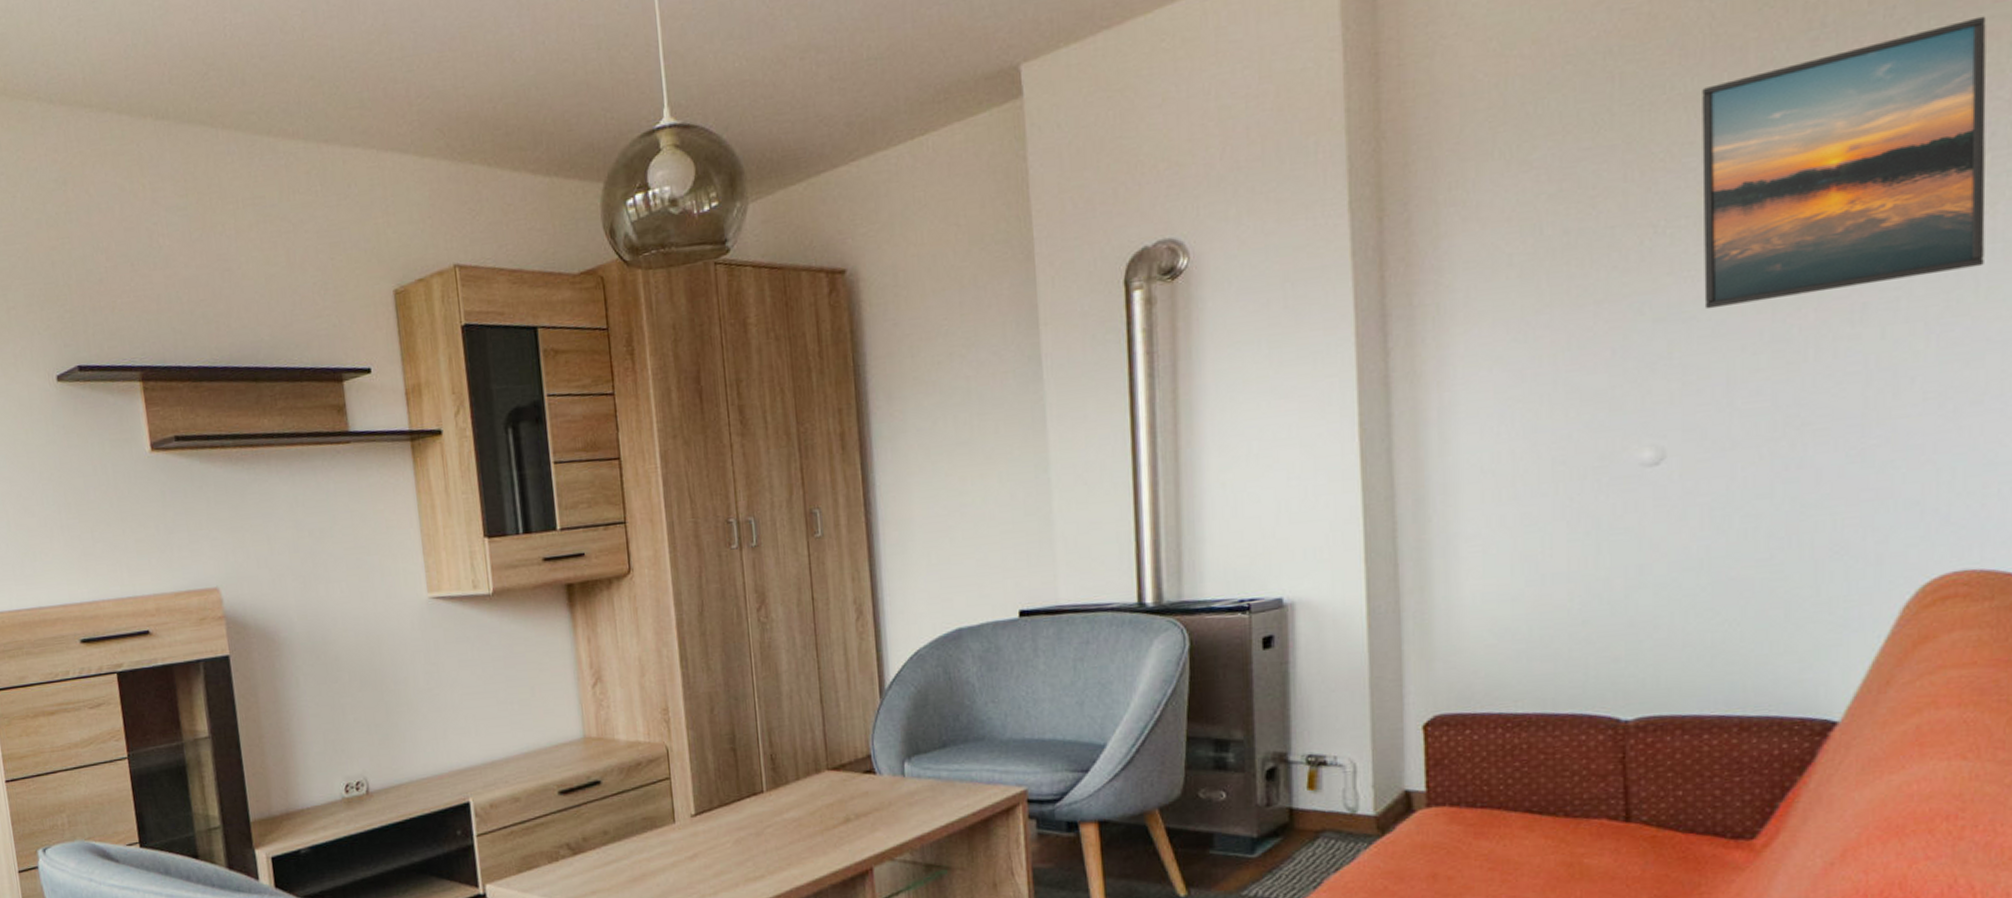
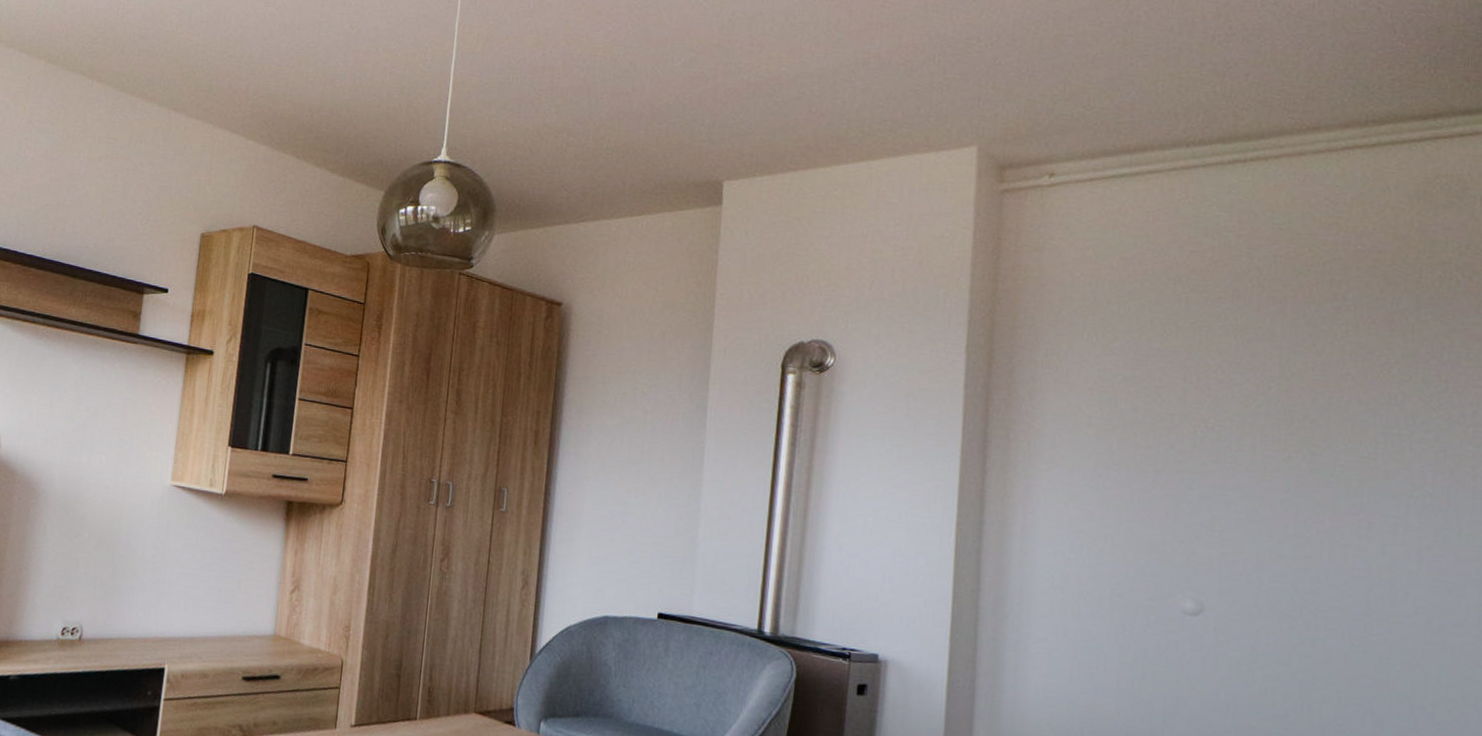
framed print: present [1702,16,1987,309] -> none [1241,321,1471,515]

